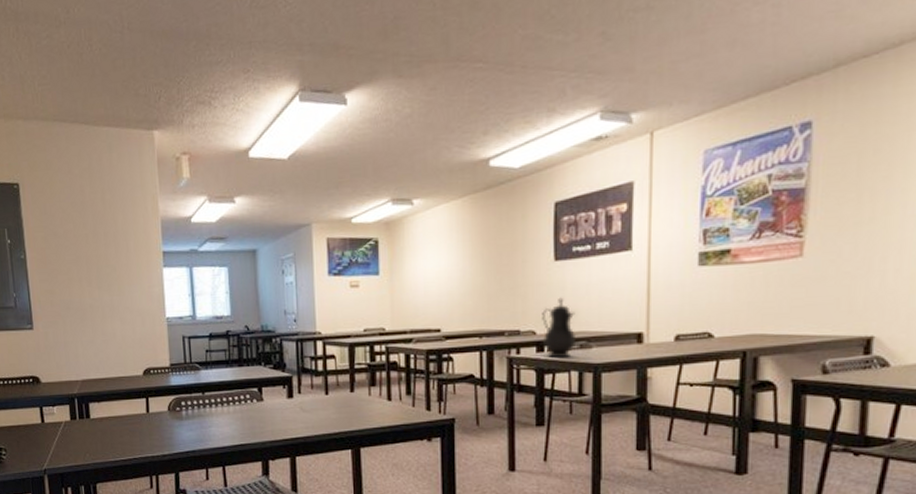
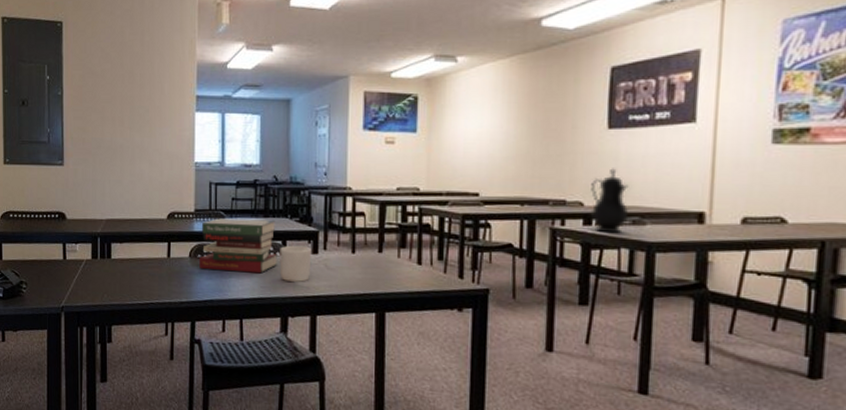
books: none [177,369,255,422] -> present [199,218,277,274]
mug: none [256,391,288,426] -> present [280,245,312,282]

